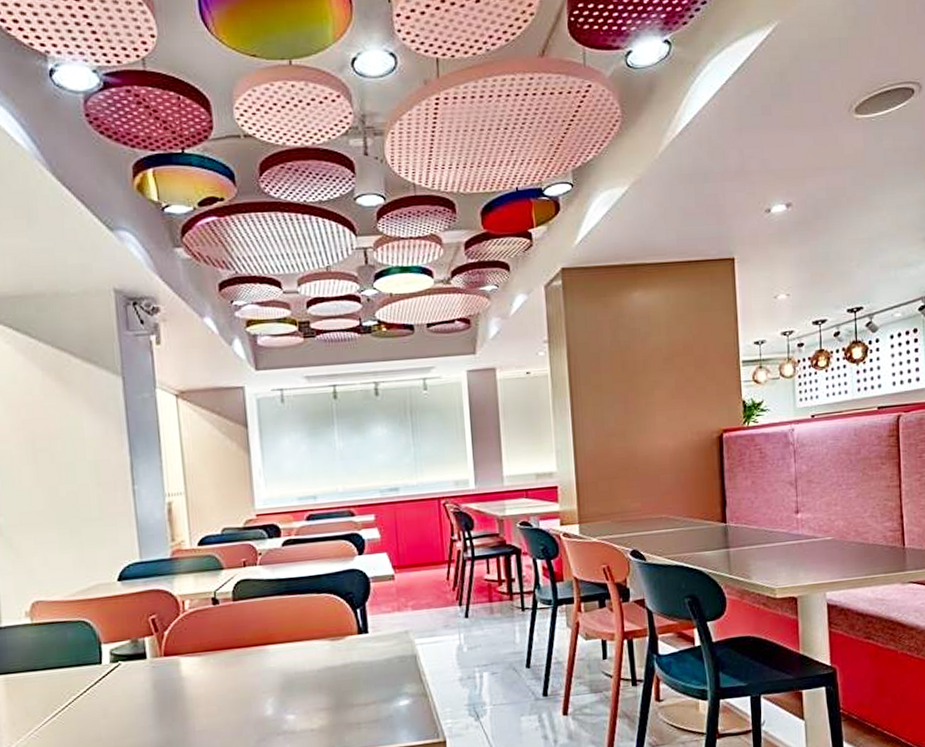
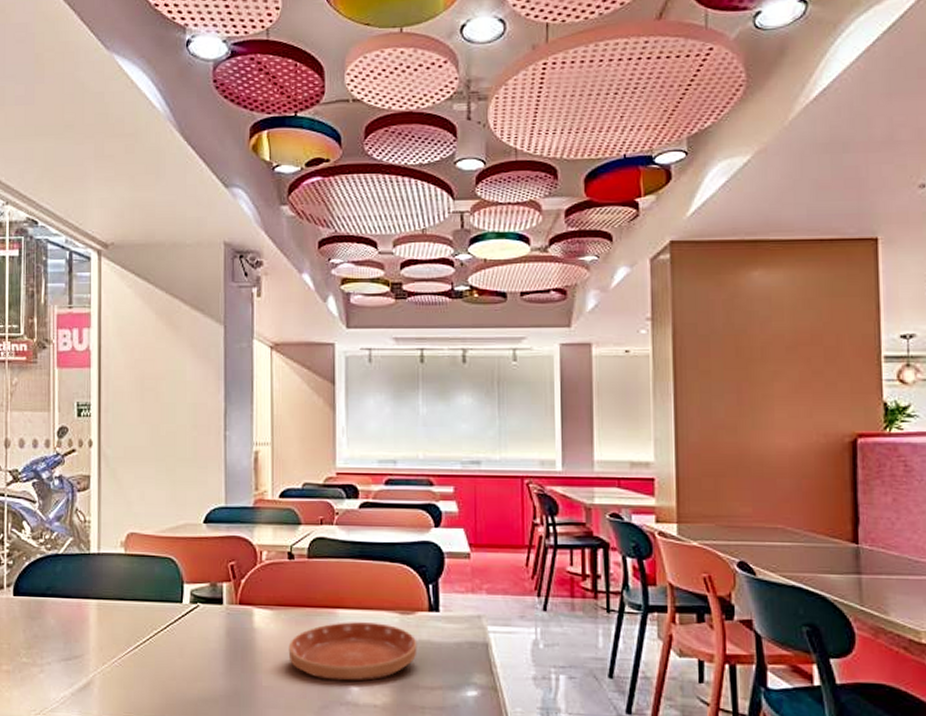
saucer: none [220,652,350,714] -> present [288,622,417,681]

